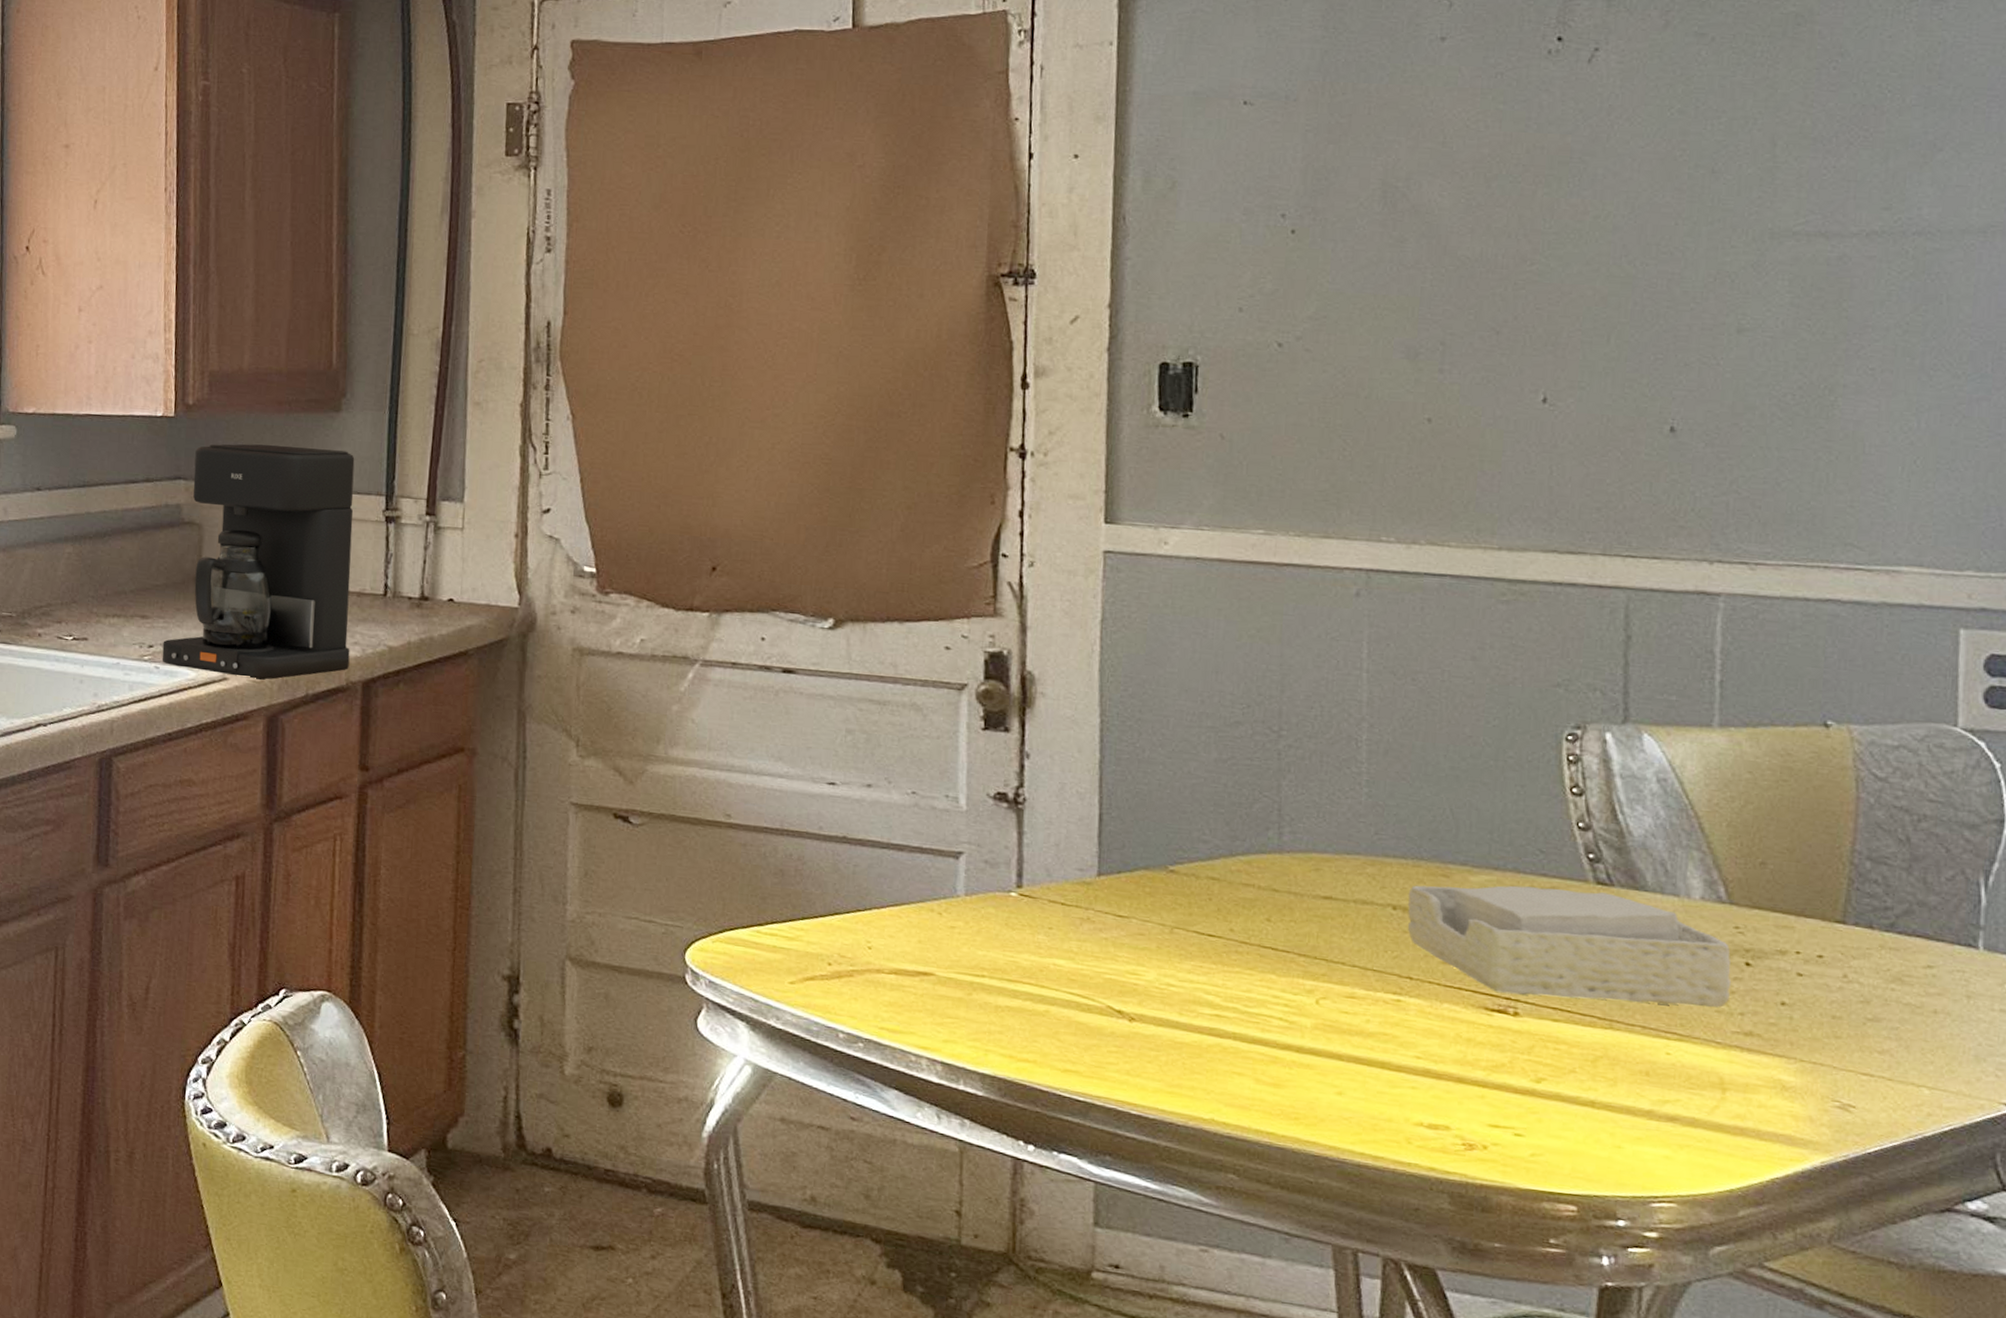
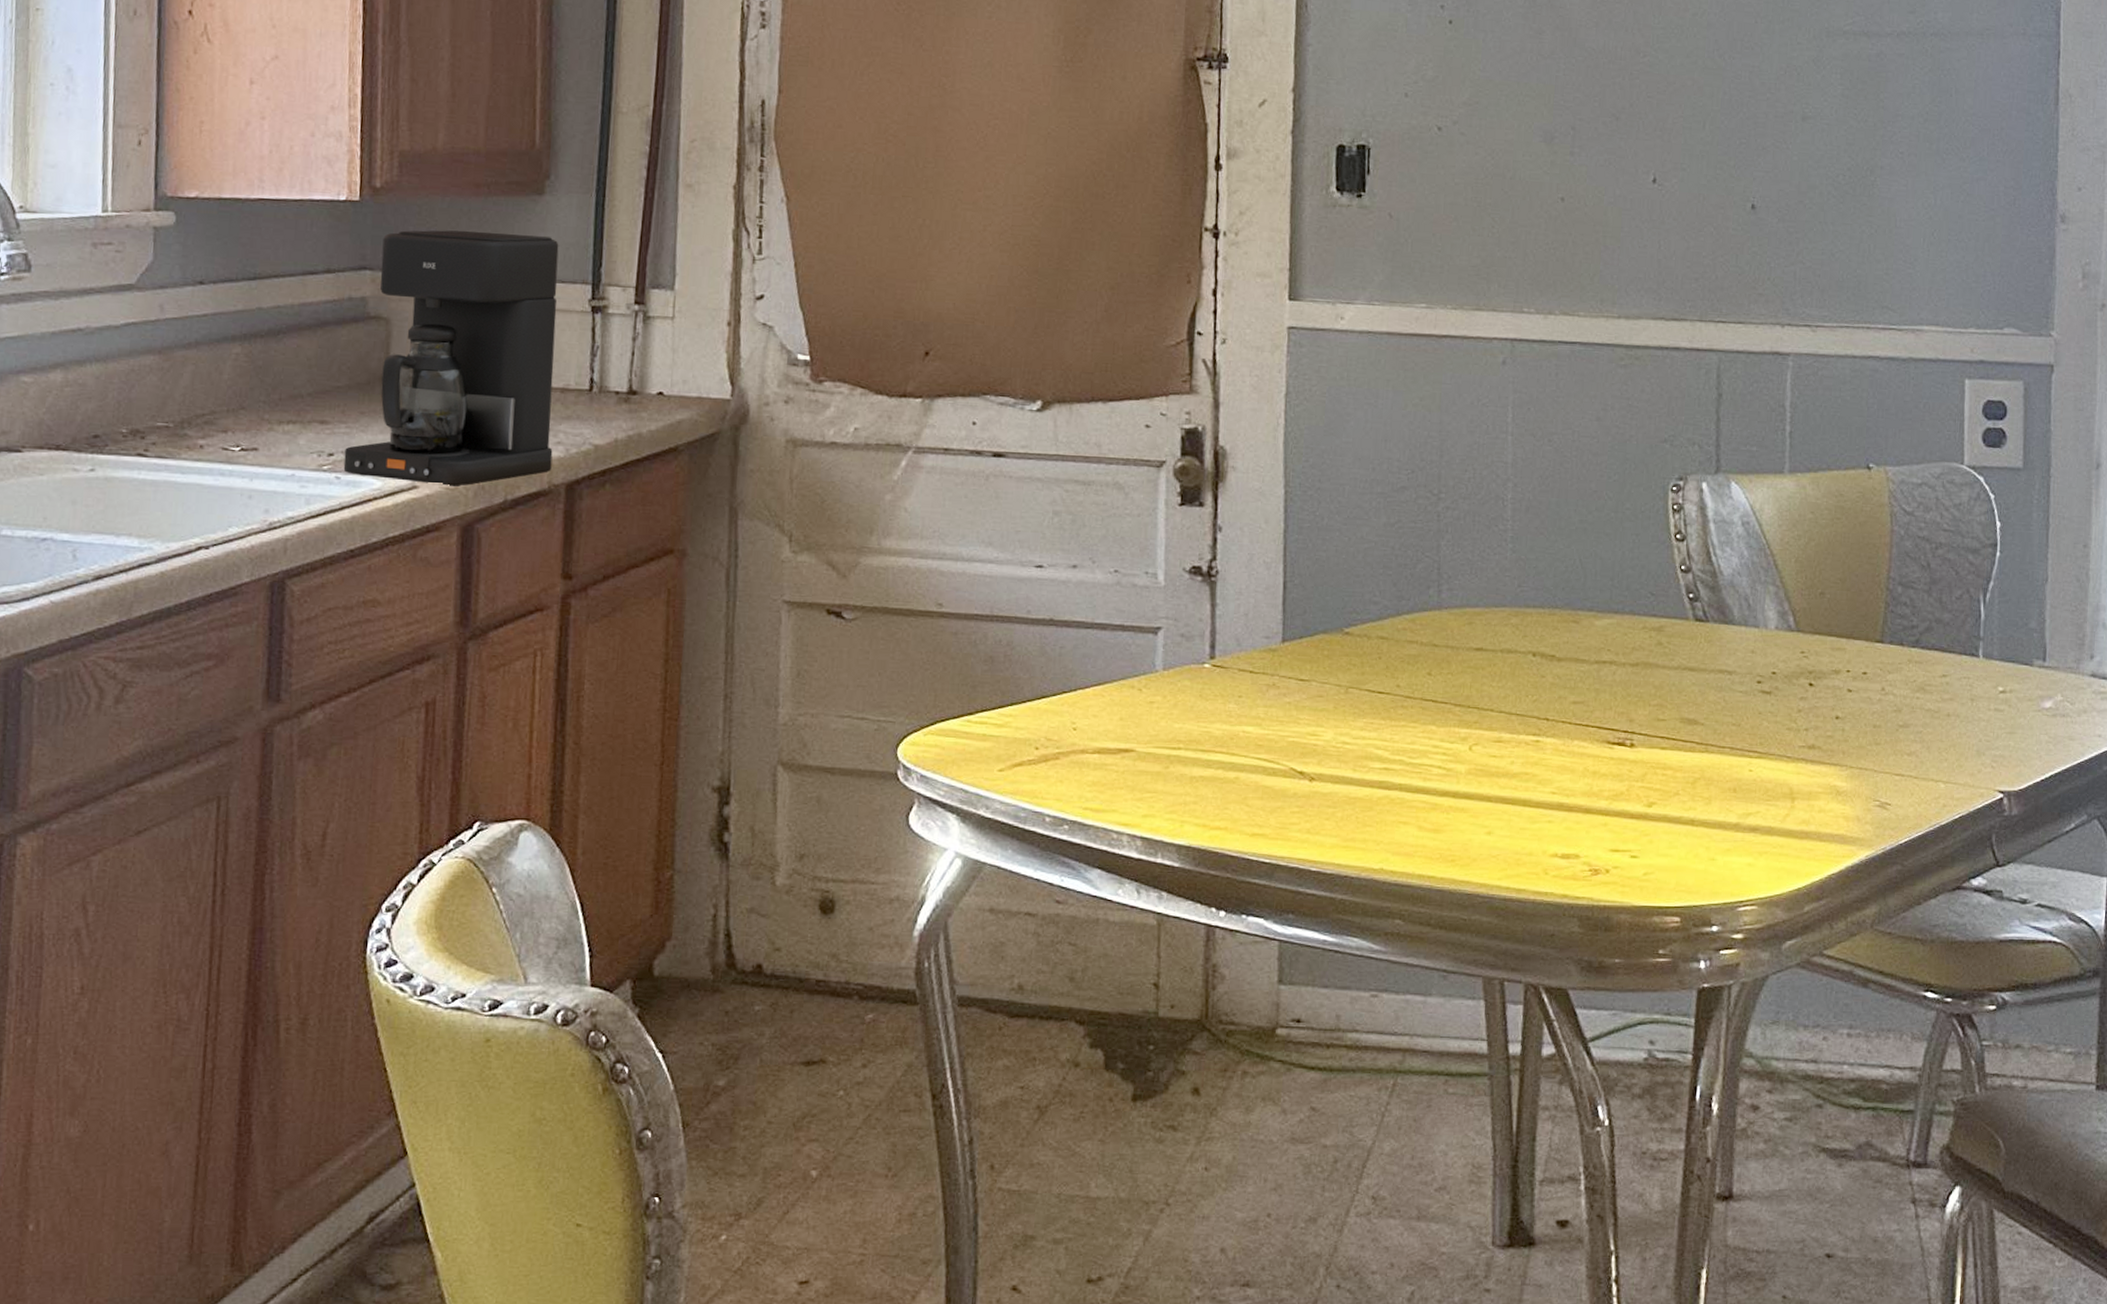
napkin holder: present [1407,885,1732,1008] -> none [1544,627,1799,727]

